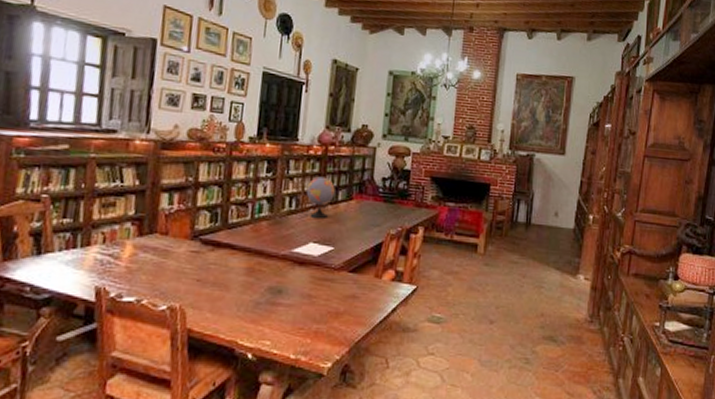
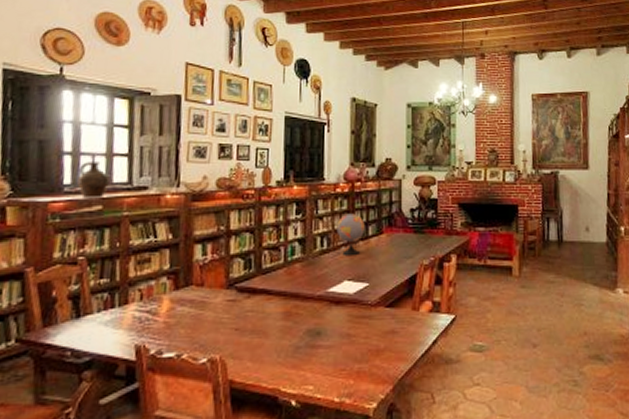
ceramic jug: none [44,98,78,138] -> present [77,162,110,199]

